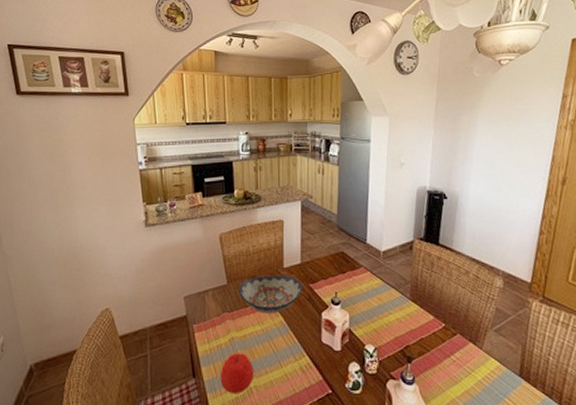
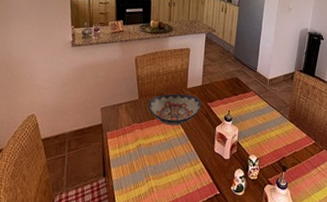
apple: present [220,353,254,395] -> none [126,157,156,192]

